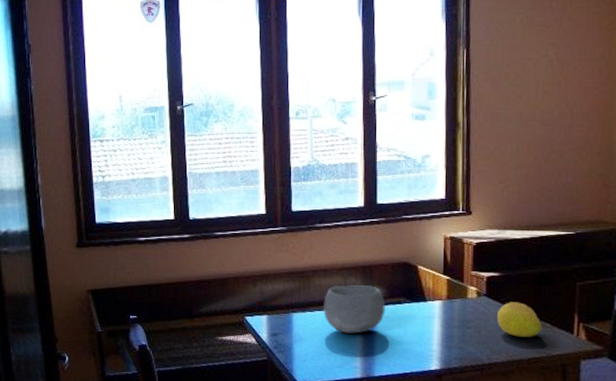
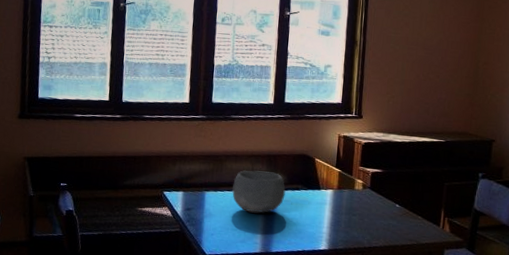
fruit: present [496,302,542,337] -> none [377,195,414,227]

